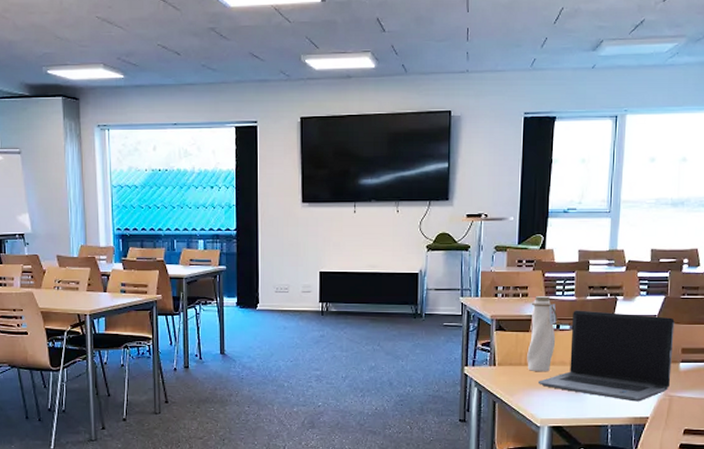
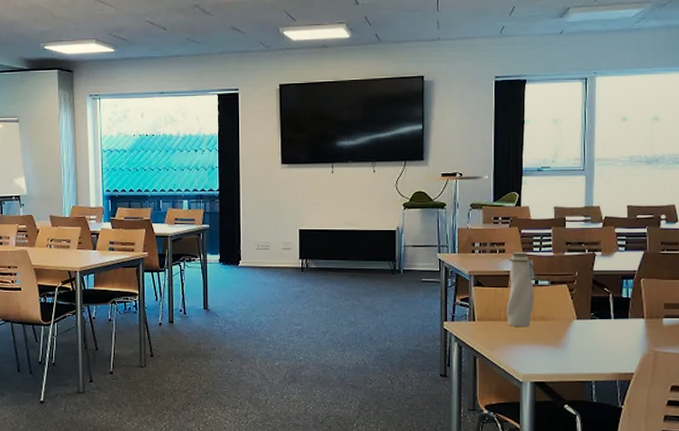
laptop computer: present [537,310,675,402] -> none [518,266,655,357]

